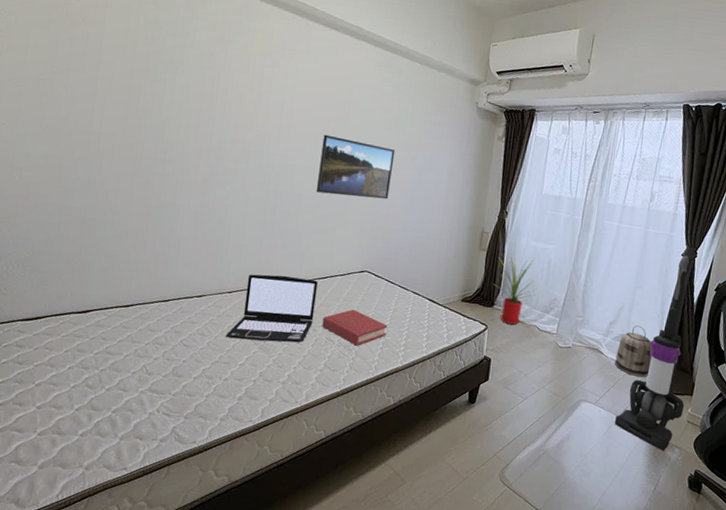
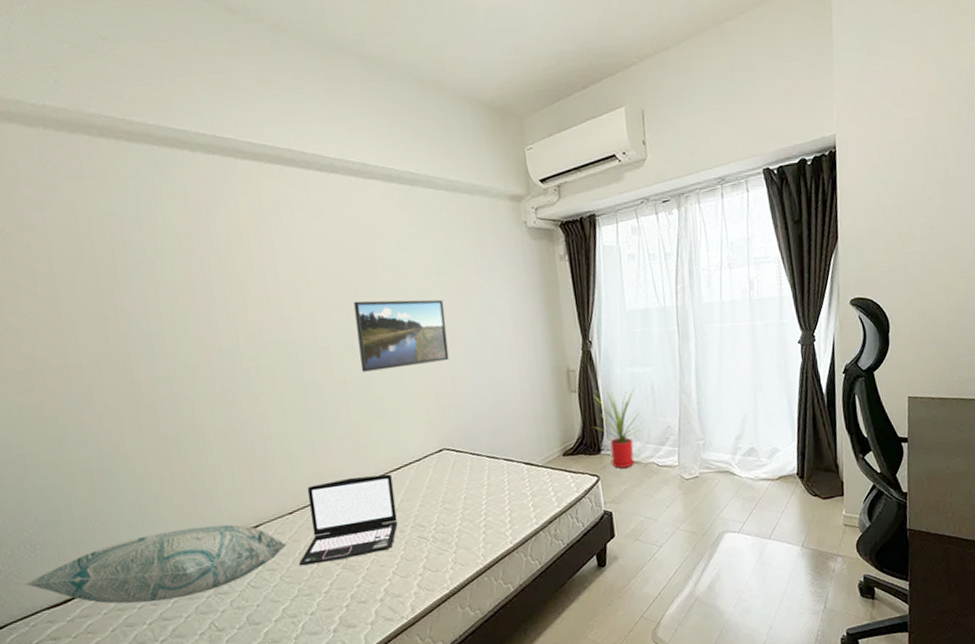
decorative pillow: none [9,281,220,340] -> present [24,524,287,604]
hardback book: present [322,309,388,346] -> none [408,496,487,537]
vacuum cleaner: present [614,255,690,451] -> none [764,341,838,564]
basket: present [615,325,653,377] -> none [750,433,791,491]

